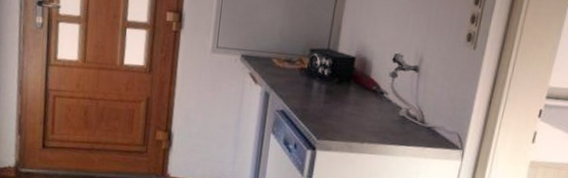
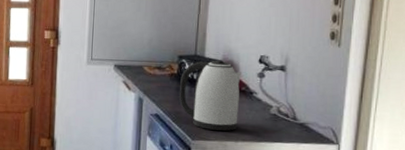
kettle: none [308,56,374,132] -> present [179,60,241,131]

